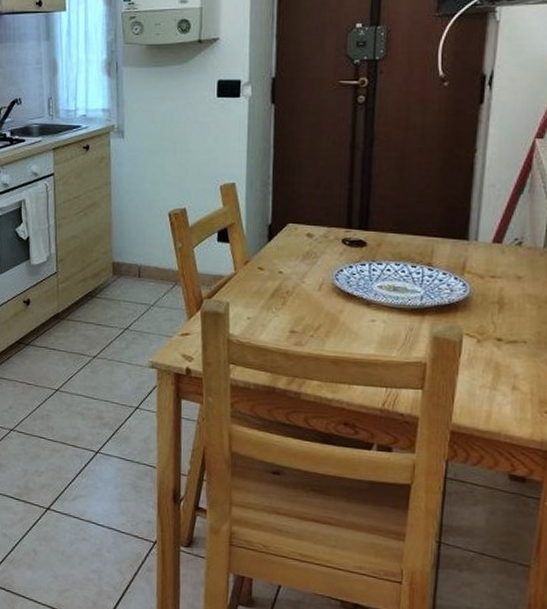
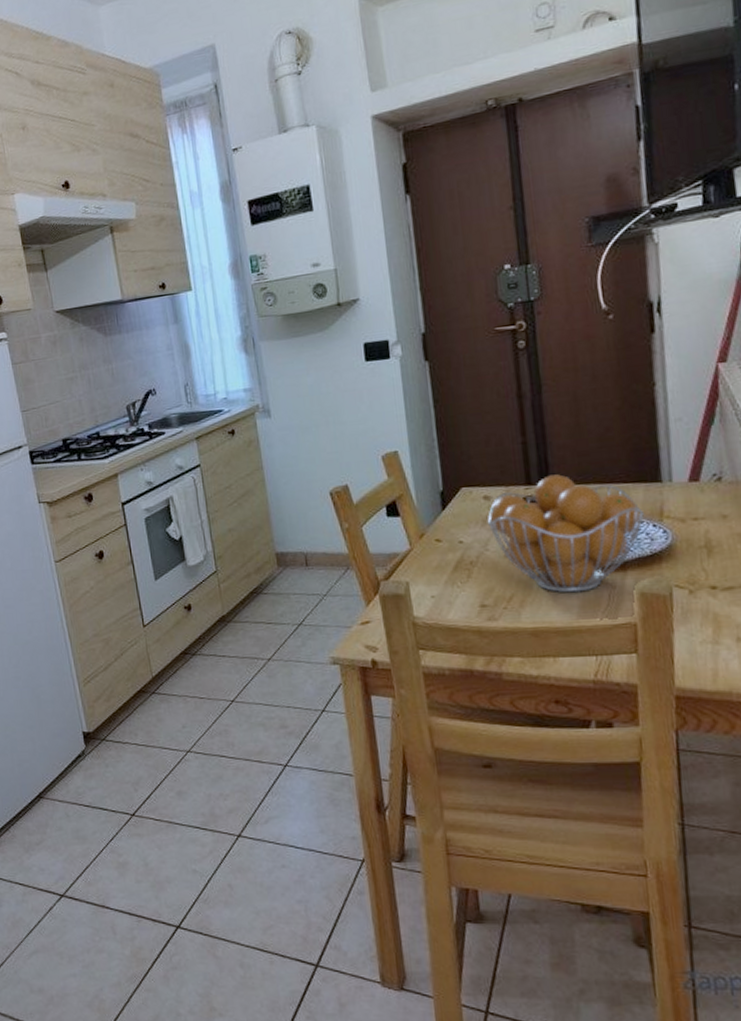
fruit basket: none [308,222,448,330] -> present [488,474,644,593]

